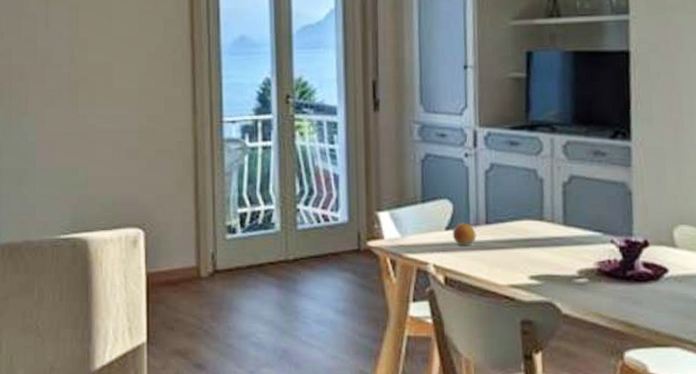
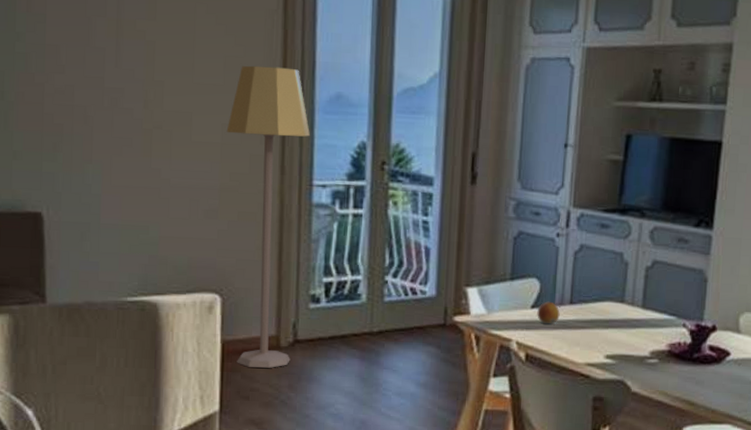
lamp: none [143,17,218,298] -> present [226,65,310,368]

